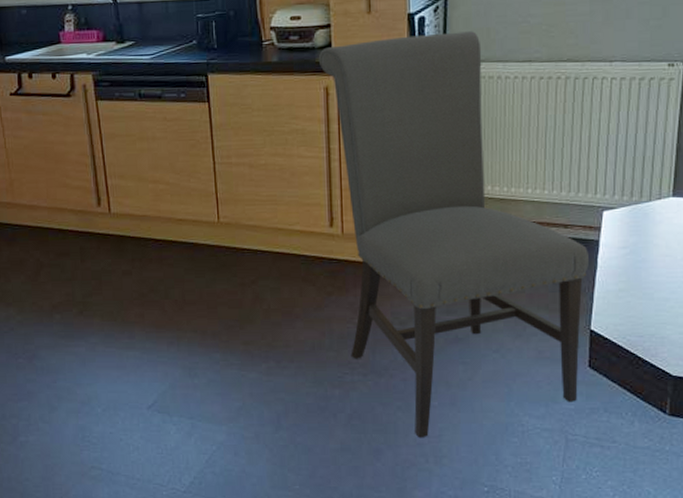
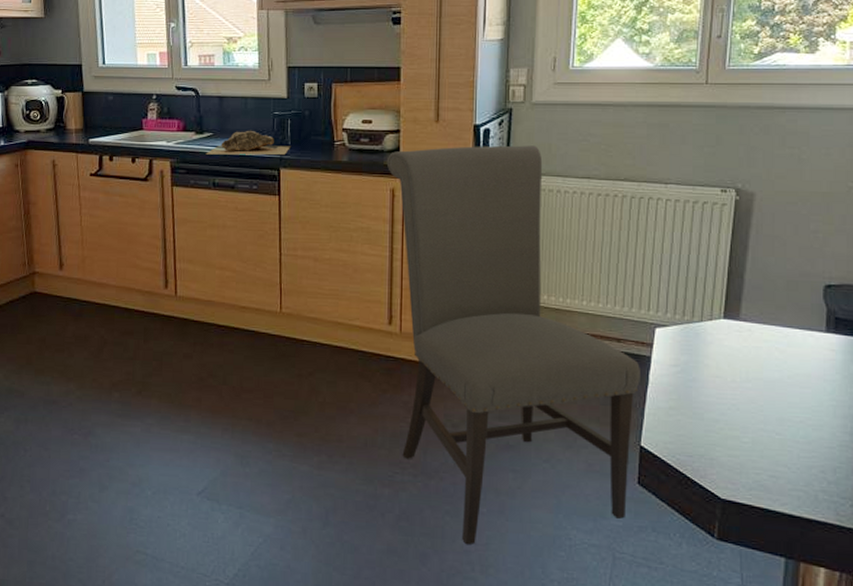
mineral sample: none [129,35,218,65] -> present [206,130,292,156]

